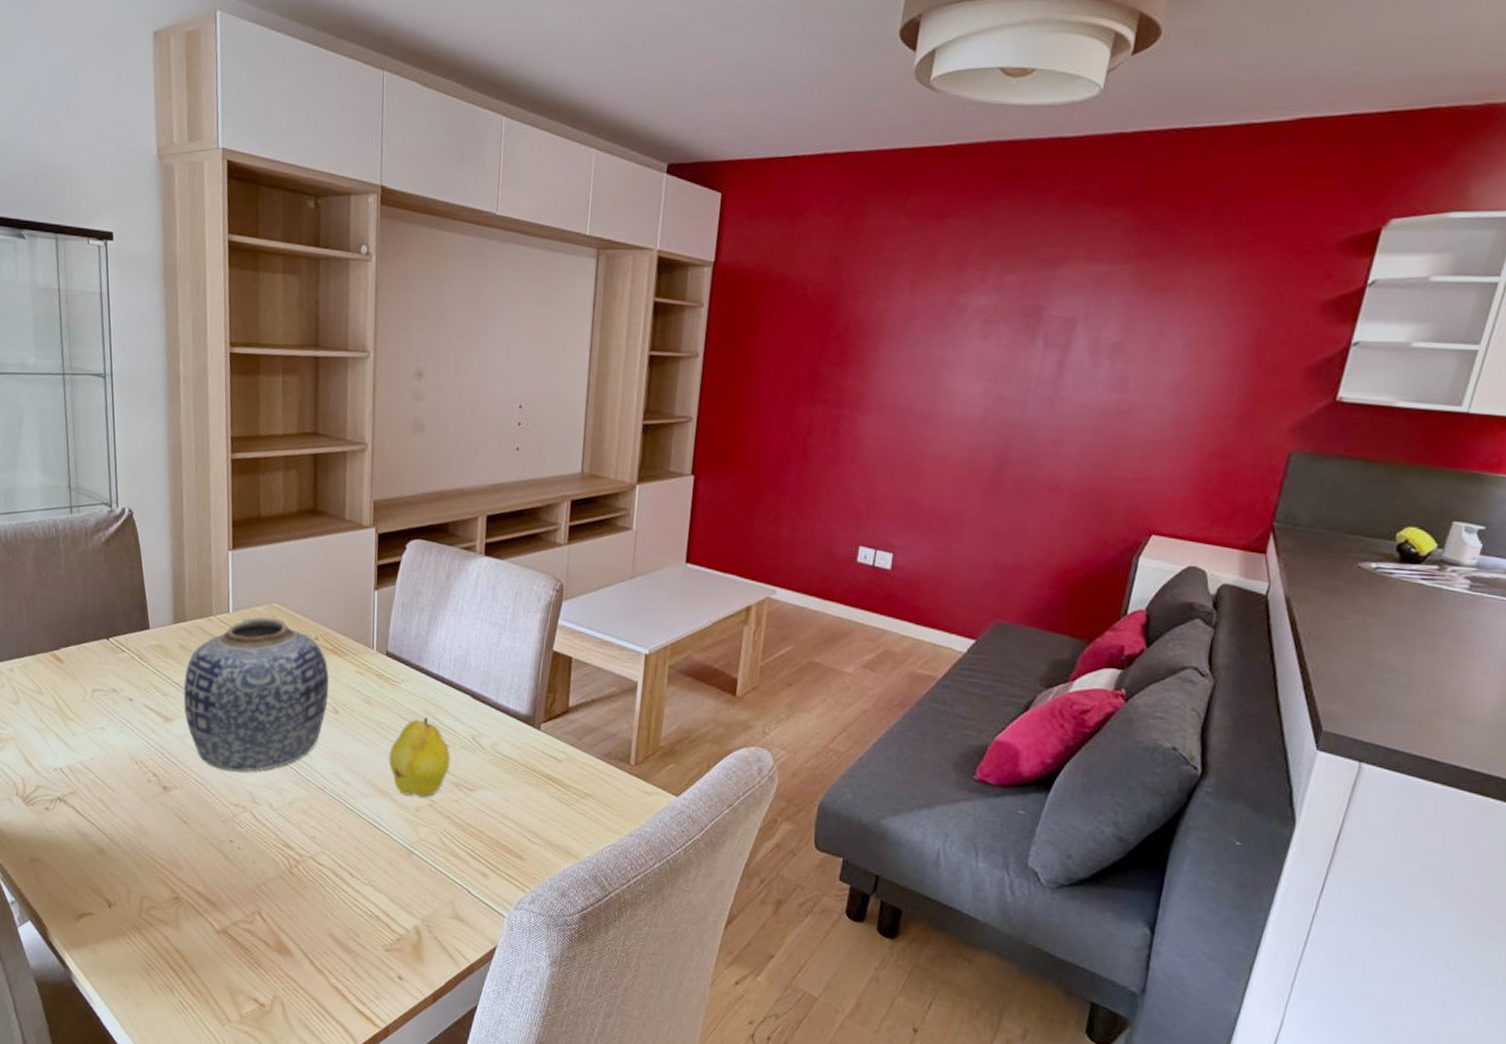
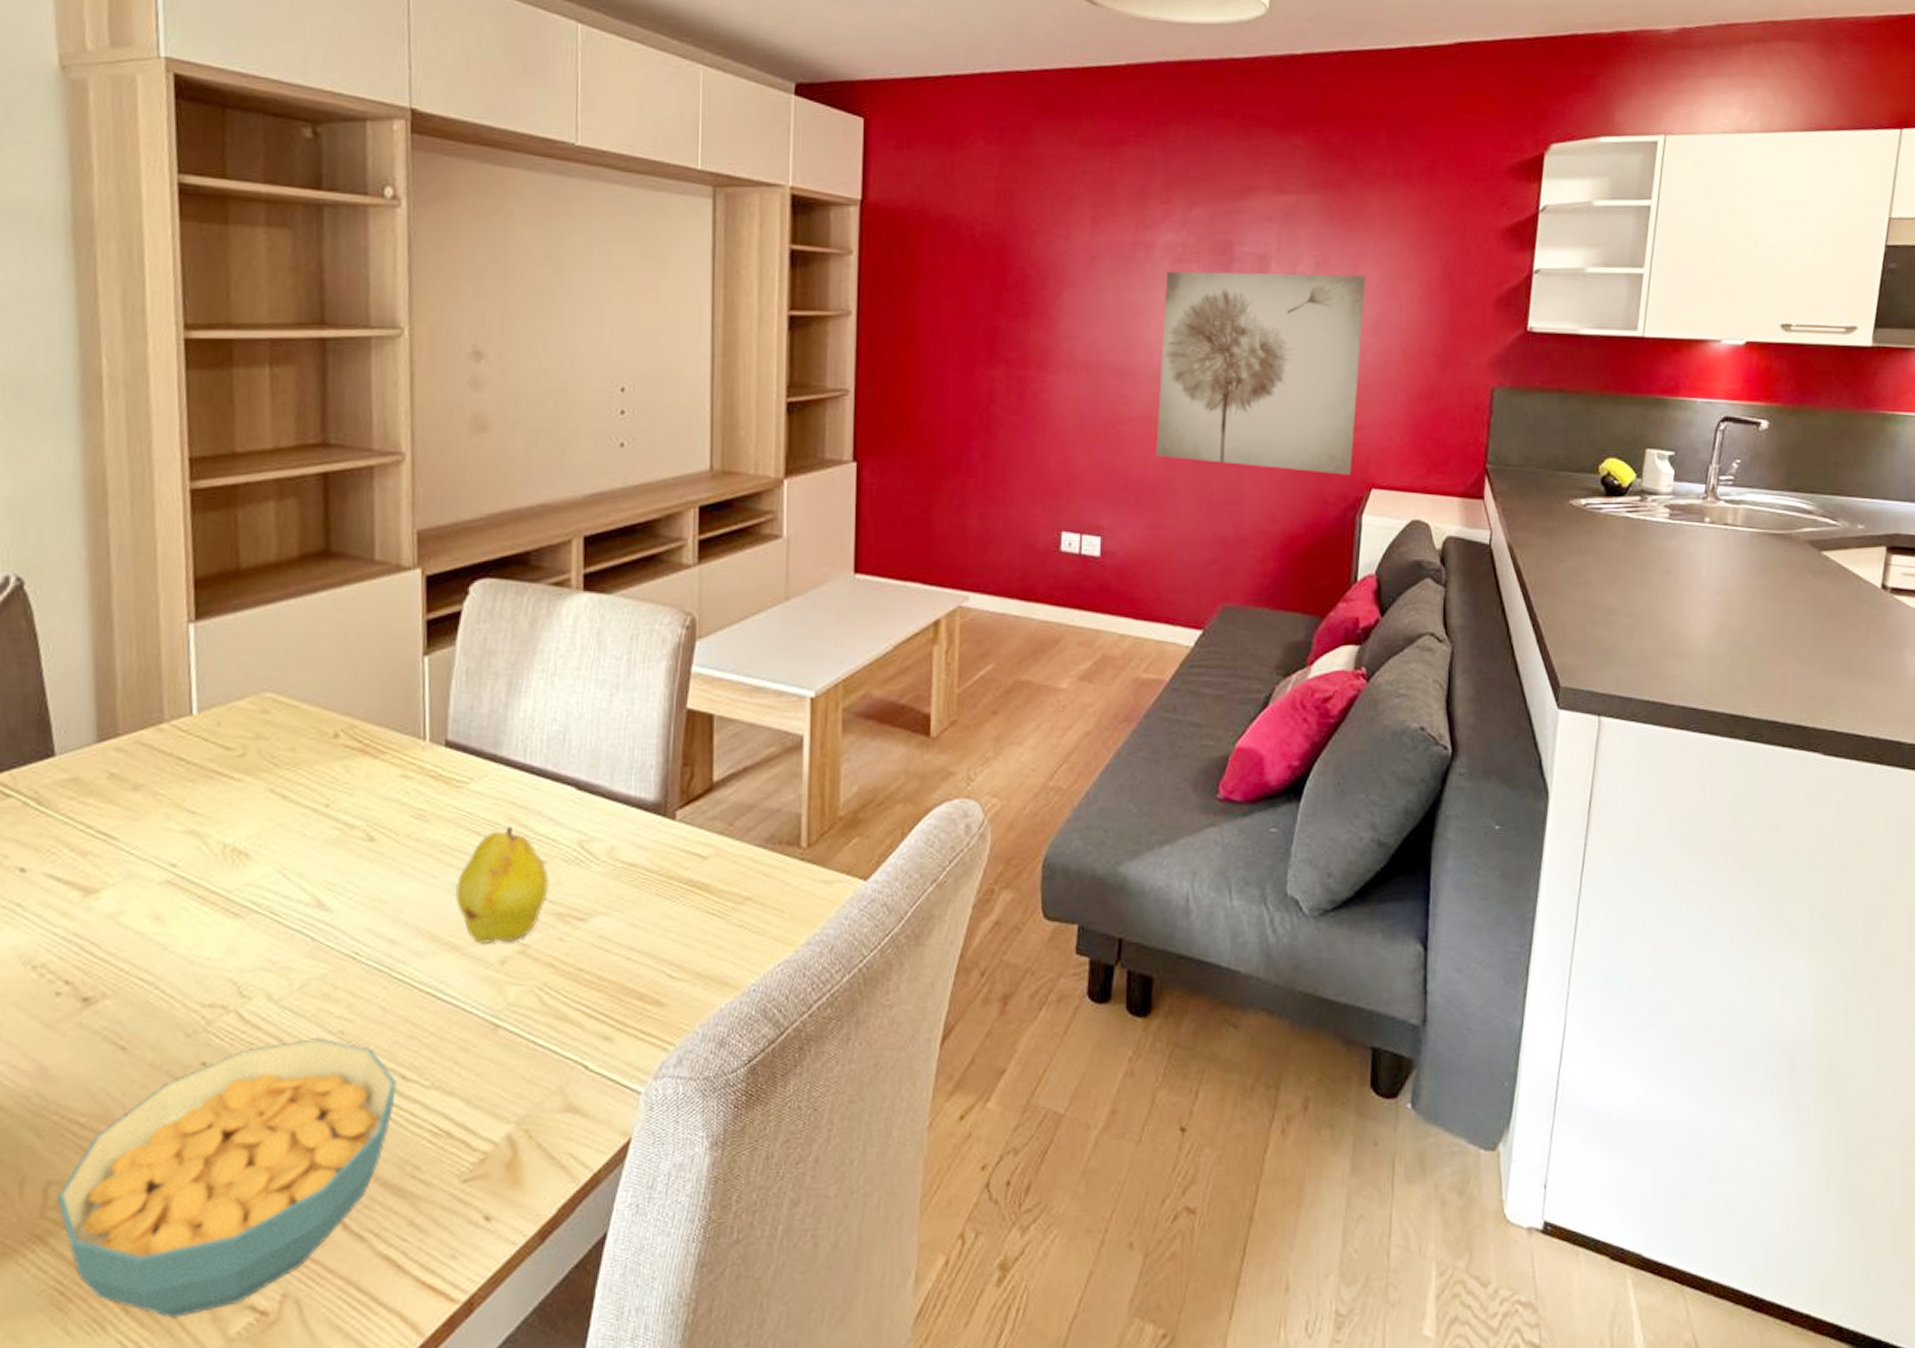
cereal bowl: none [148,837,346,996] -> present [57,1038,396,1319]
vase: present [183,617,329,772] -> none [115,714,358,955]
wall art: none [949,330,1172,521] -> present [1156,271,1366,475]

